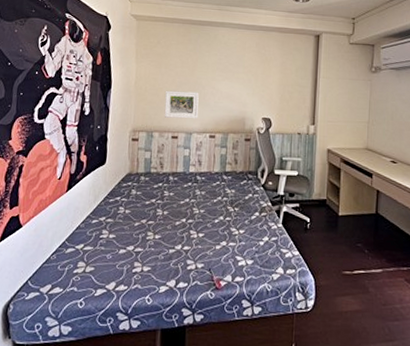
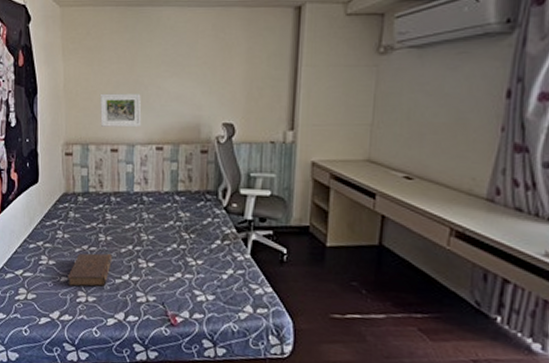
book: none [126,226,168,259] -> present [68,253,112,287]

